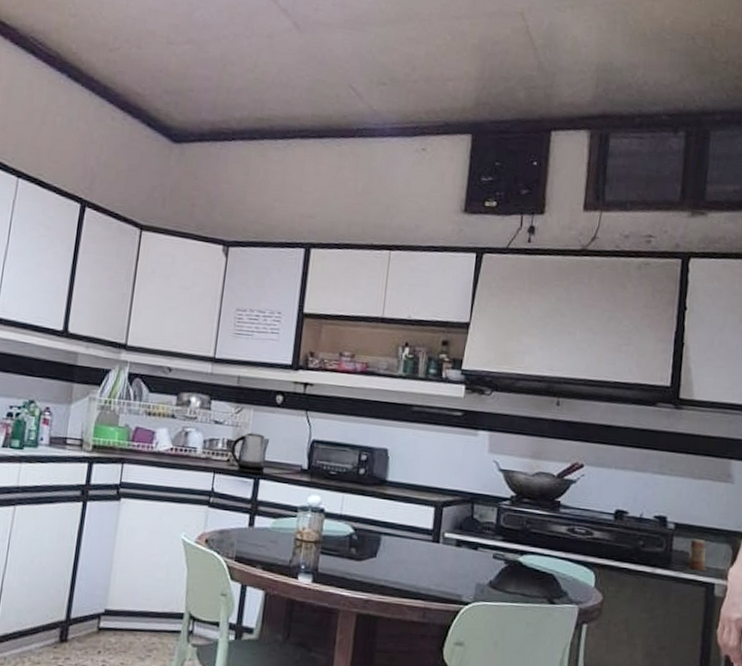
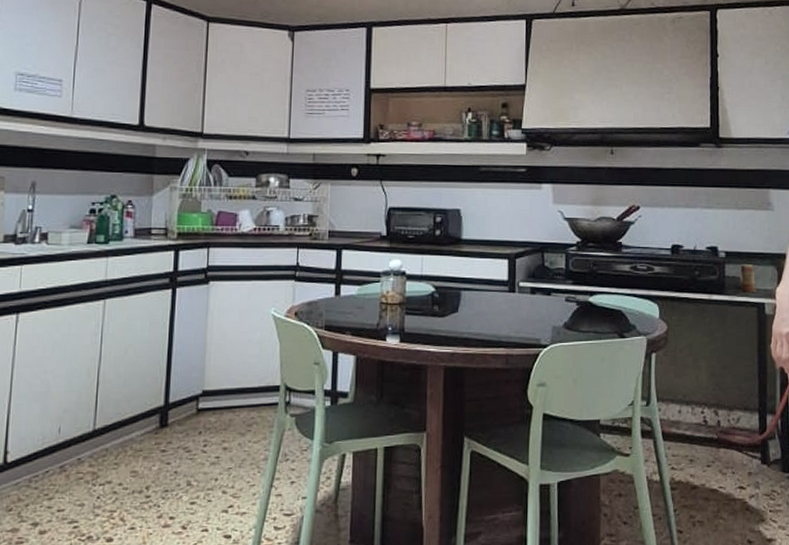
kettle: present [230,432,270,475] -> none [311,206,349,246]

